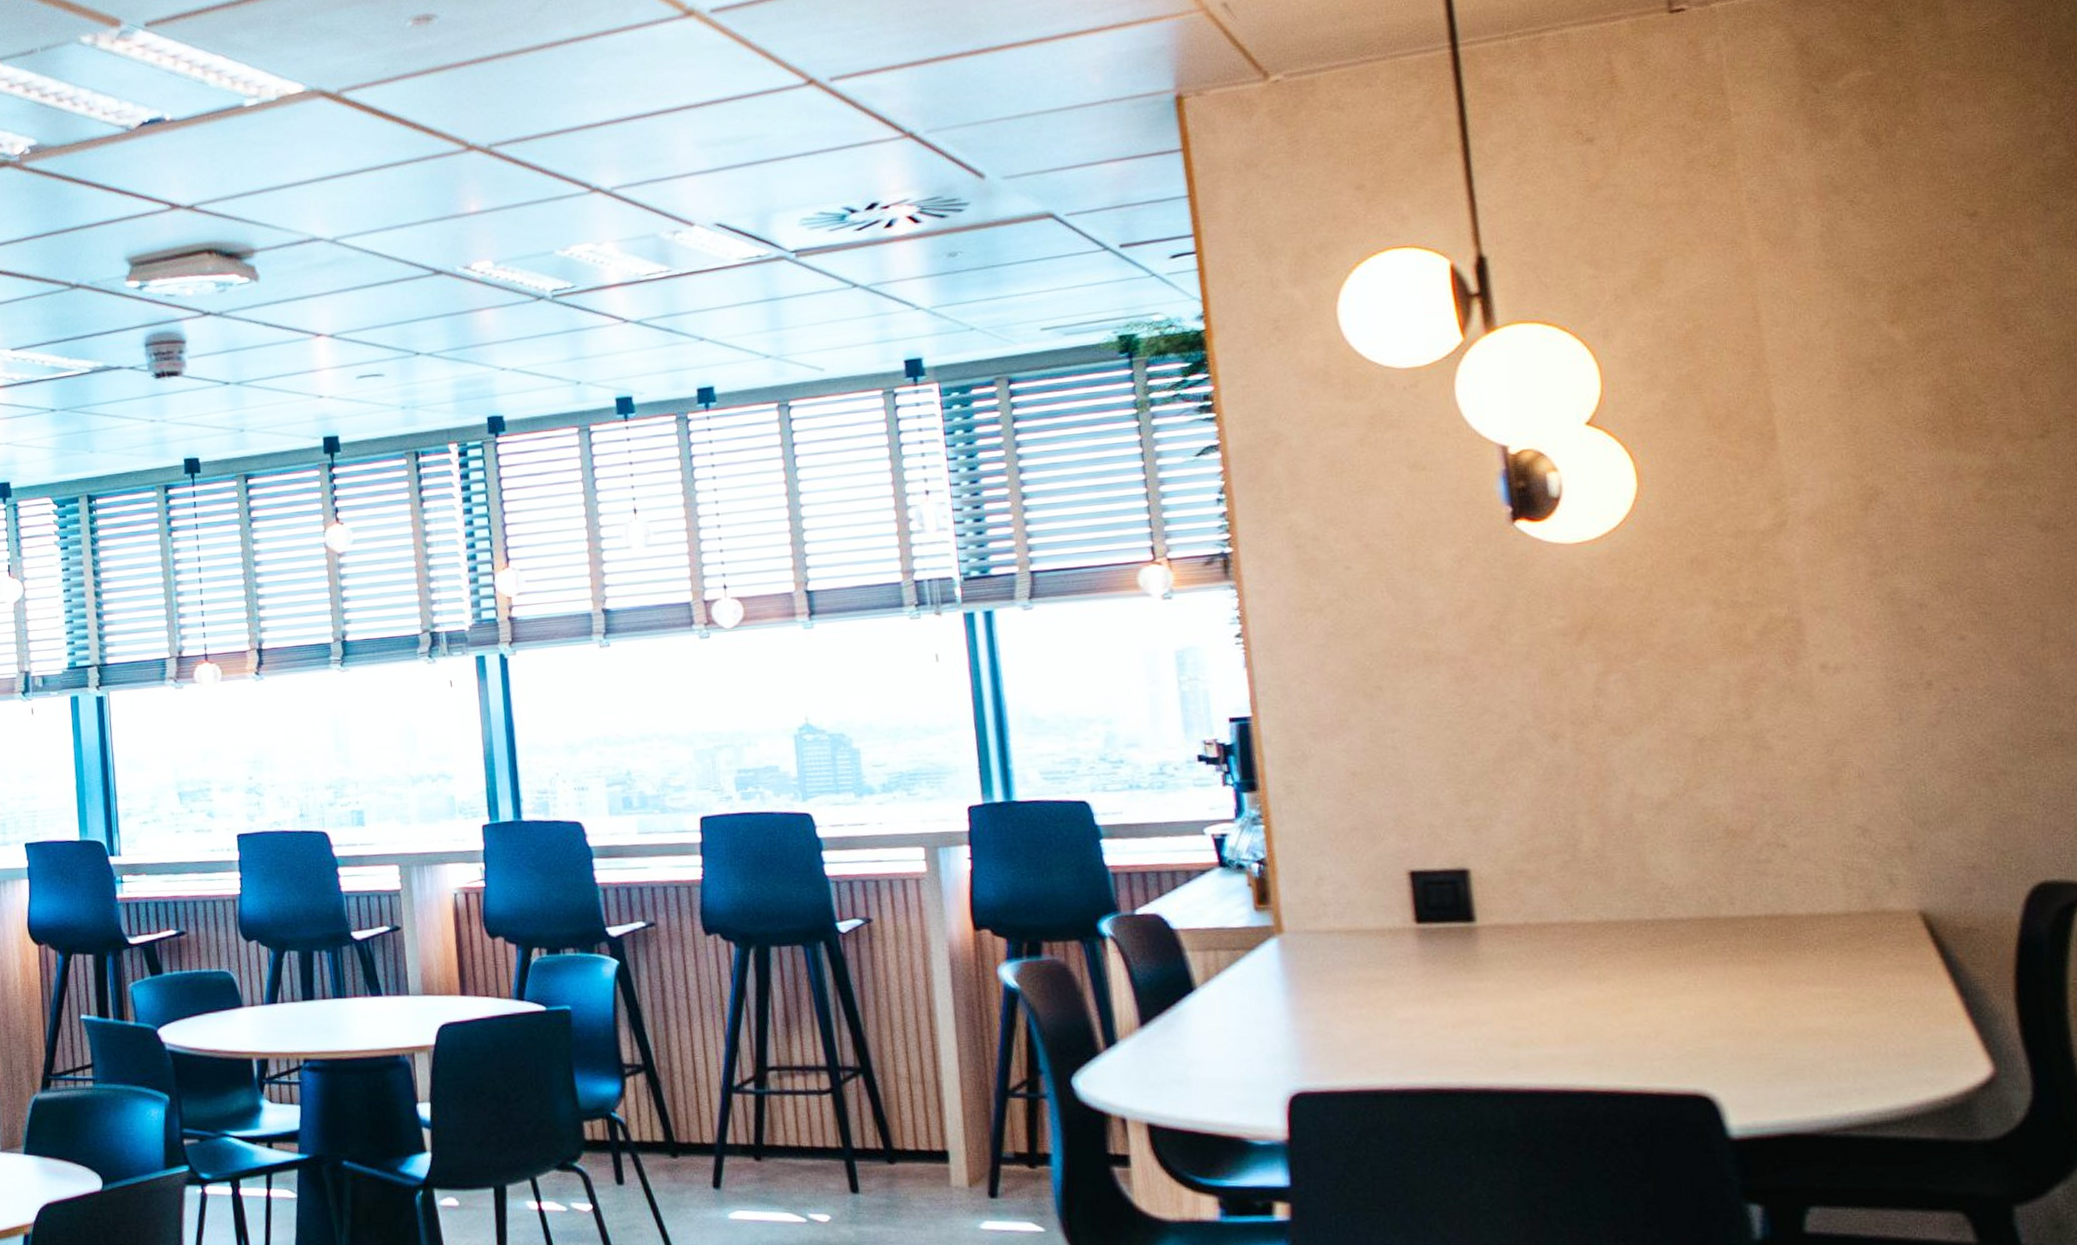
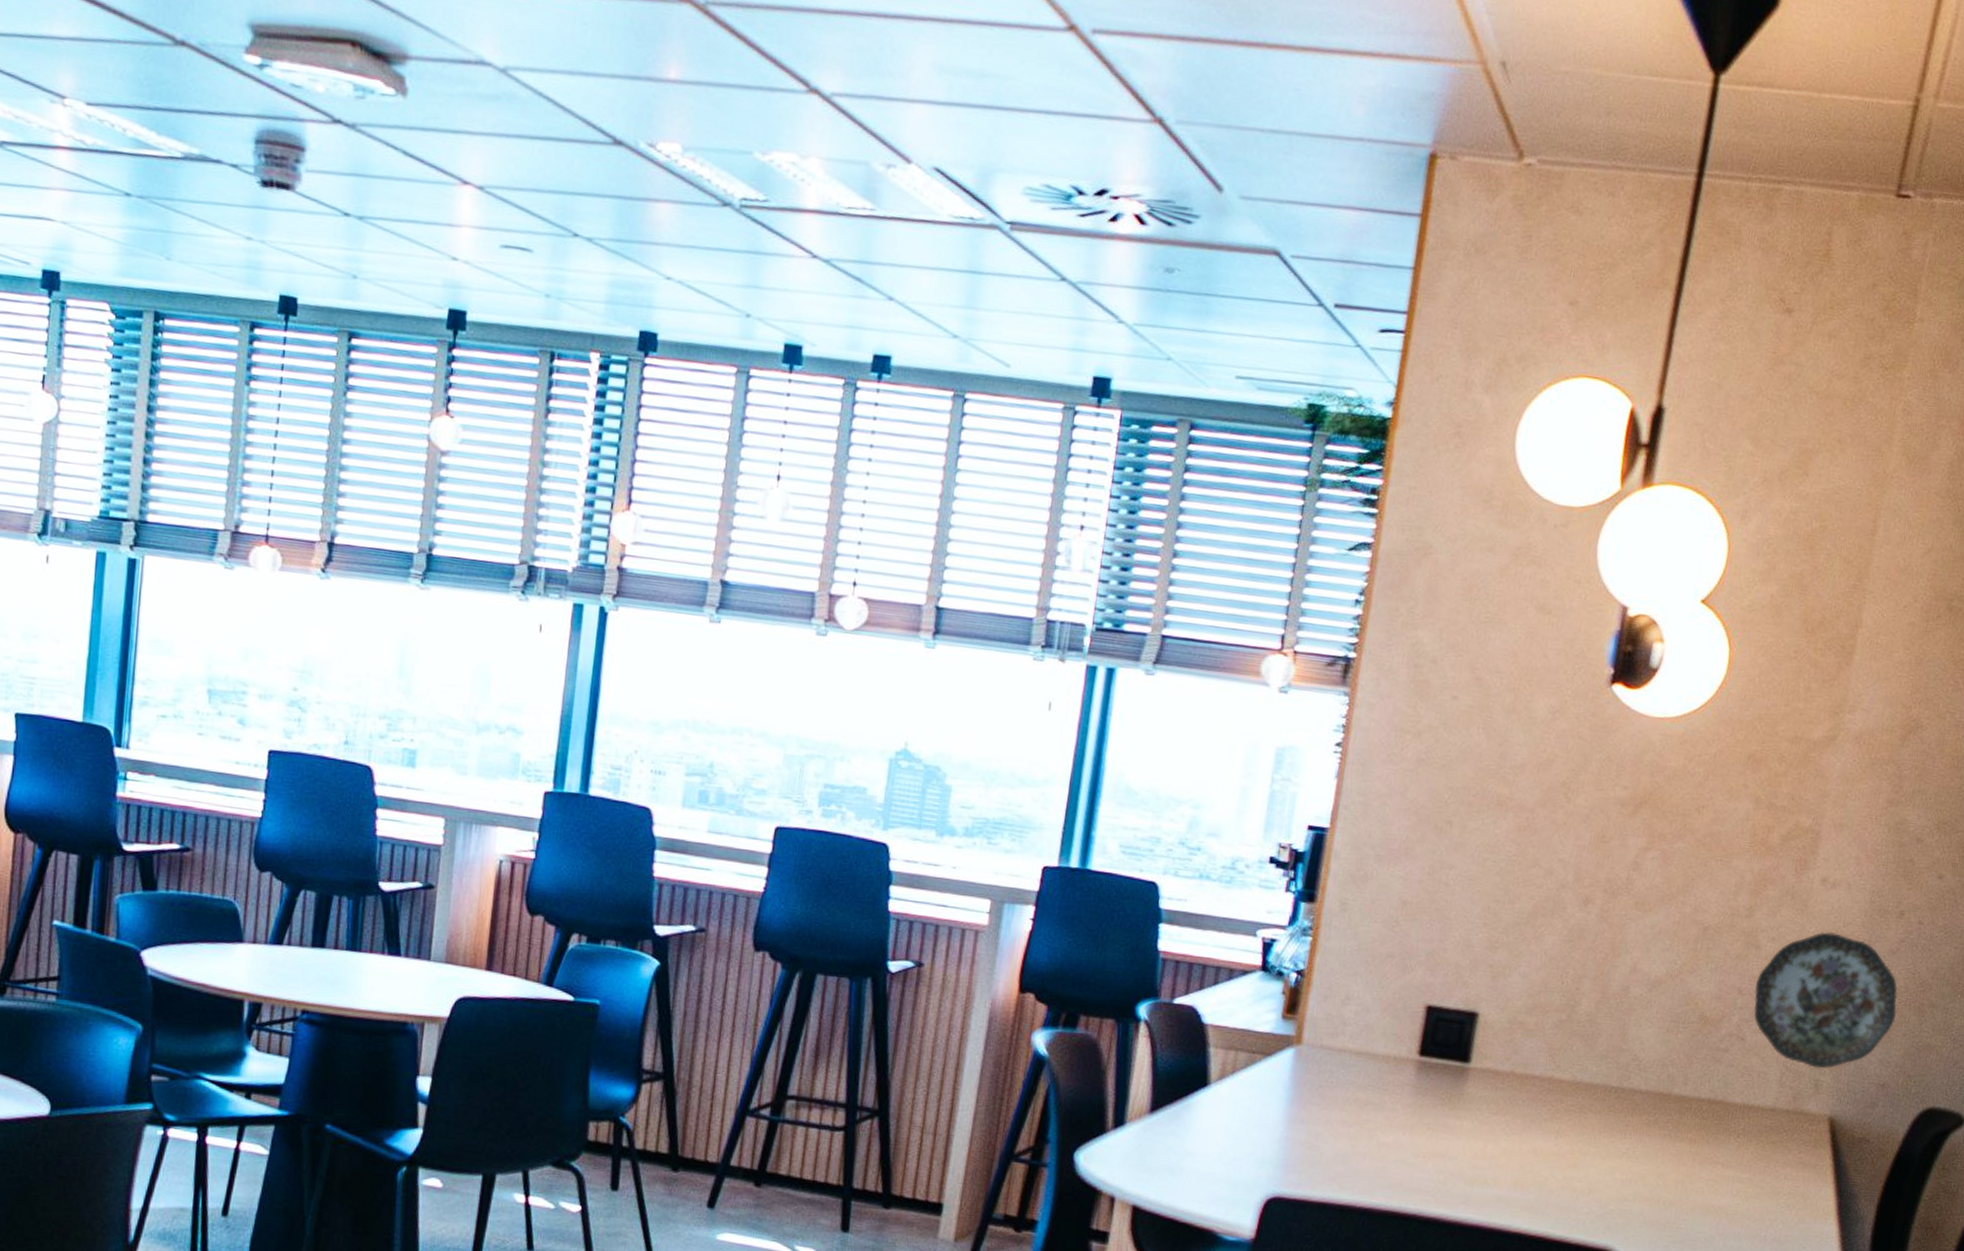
decorative plate: none [1778,718,1964,863] -> present [1753,931,1898,1070]

